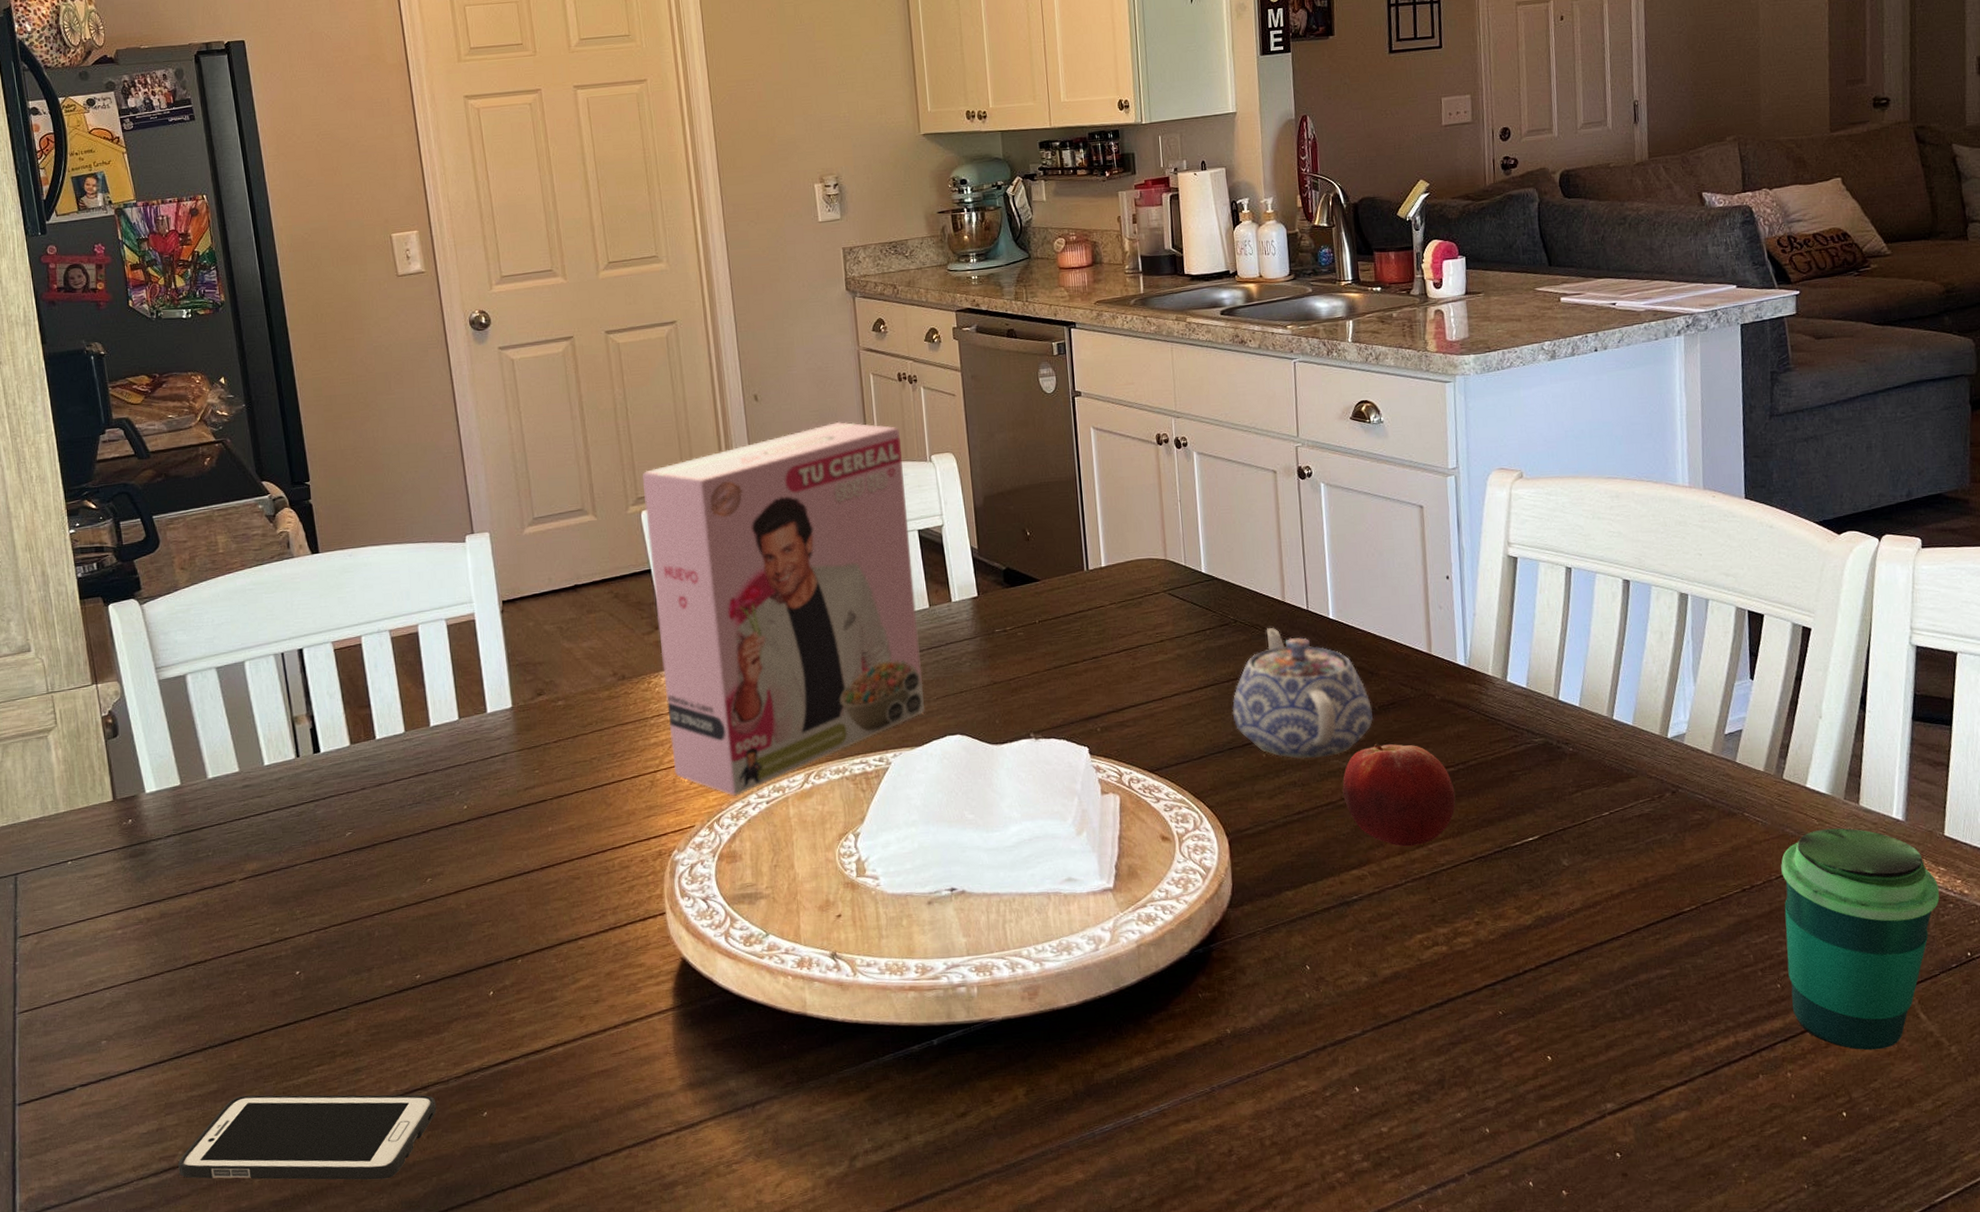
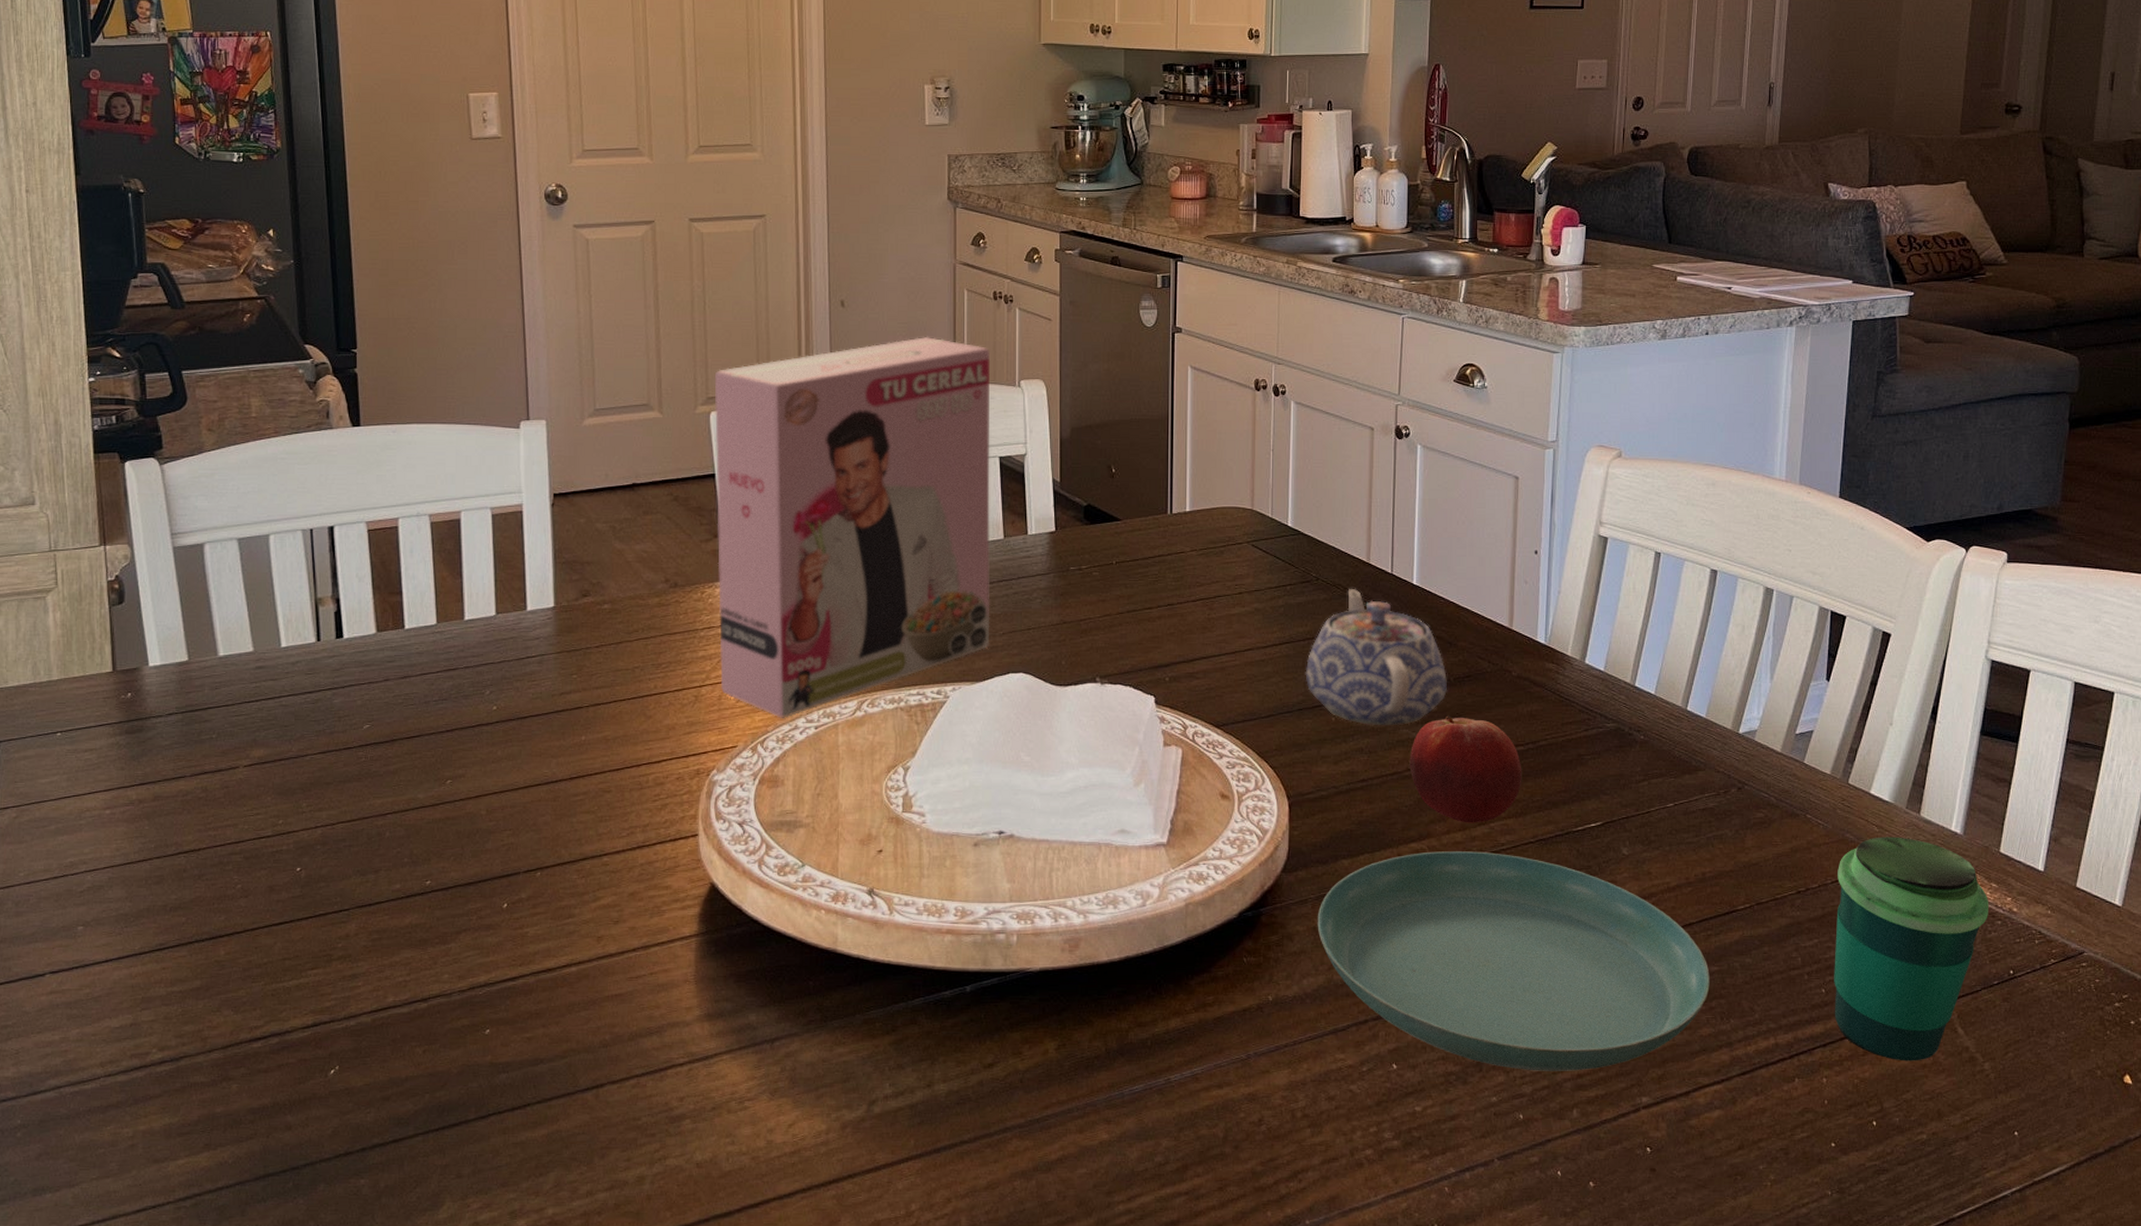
cell phone: present [178,1094,437,1180] -> none [151,996,436,1093]
saucer: none [1266,873,1664,1085] -> present [1317,851,1710,1071]

